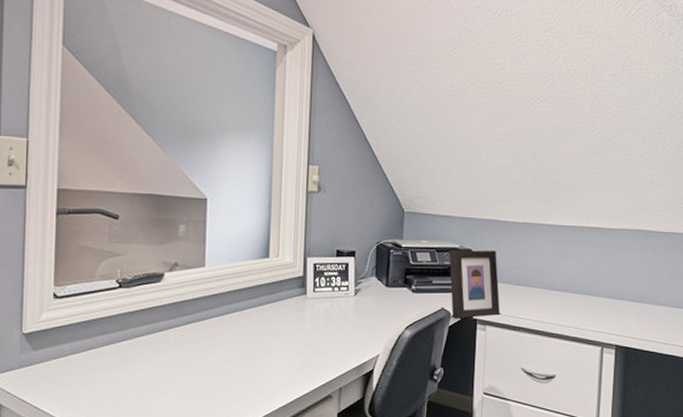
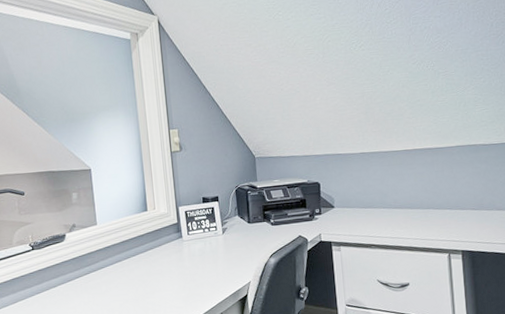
picture frame: present [449,250,500,319] -> none [299,180,351,244]

